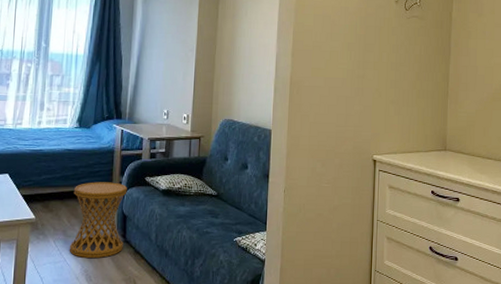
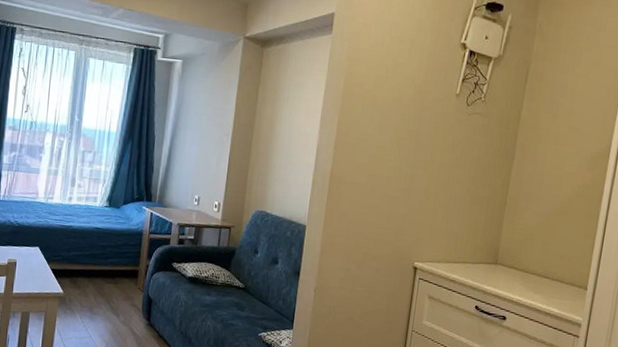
side table: present [69,182,127,259] -> none [94,262,154,338]

